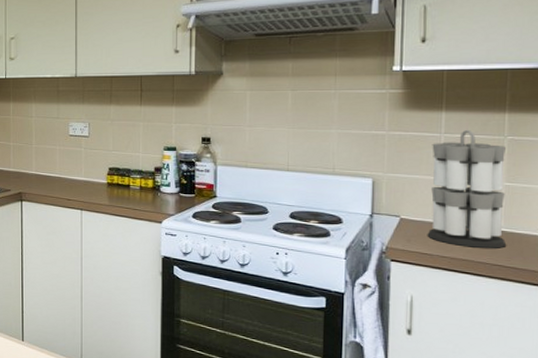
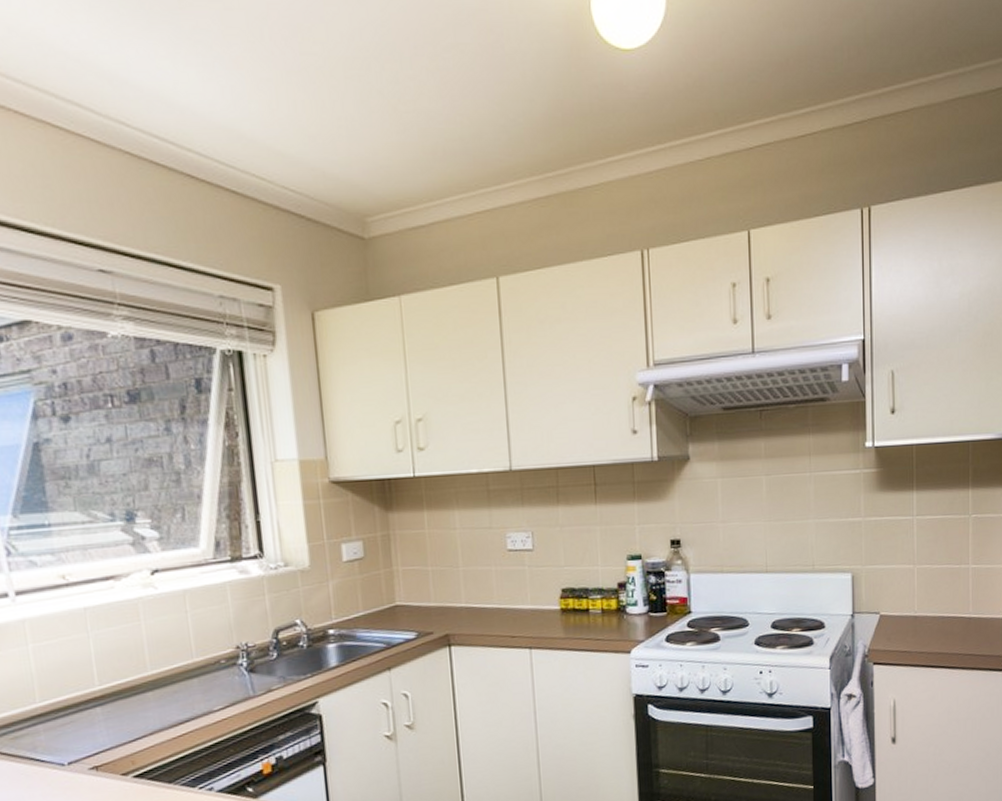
spice rack: present [427,129,507,249] -> none [905,509,976,639]

